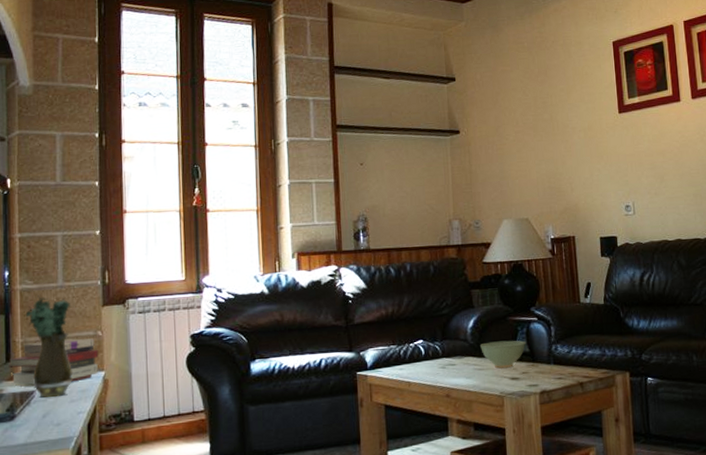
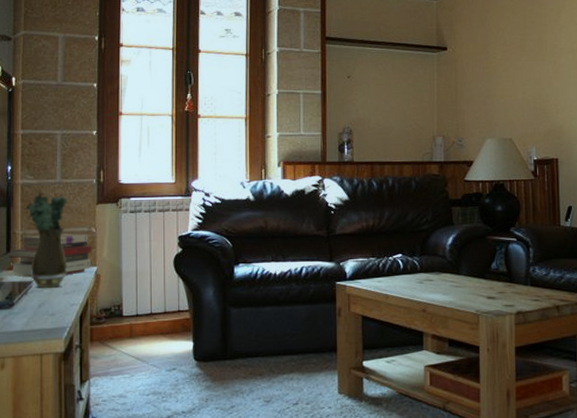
bowl: present [480,340,526,369] -> none [458,259,504,287]

